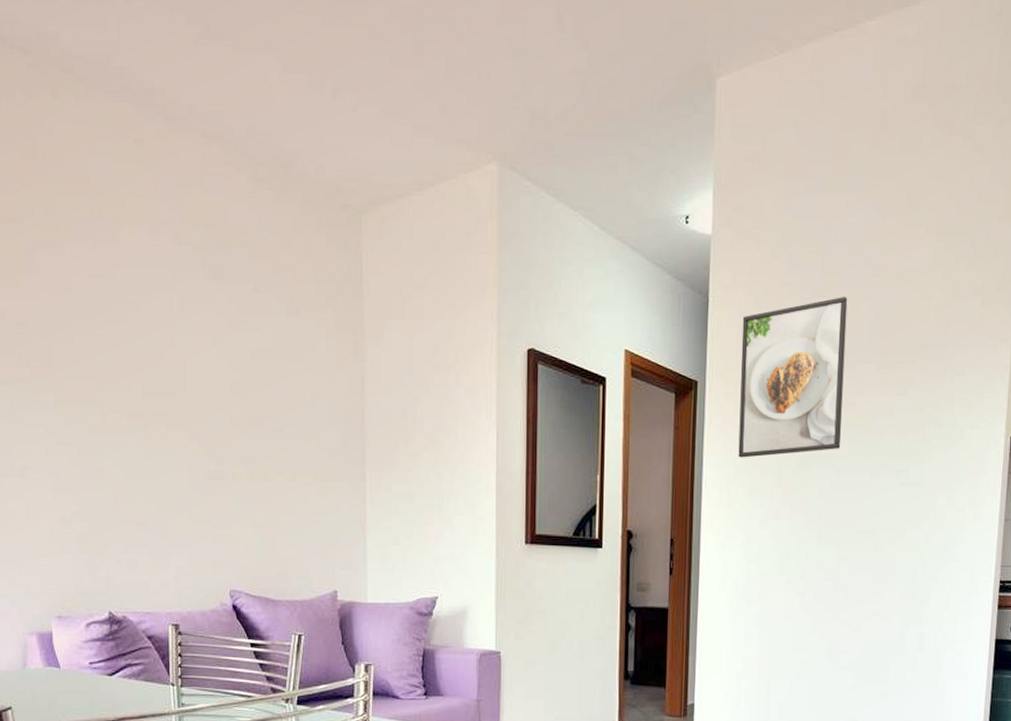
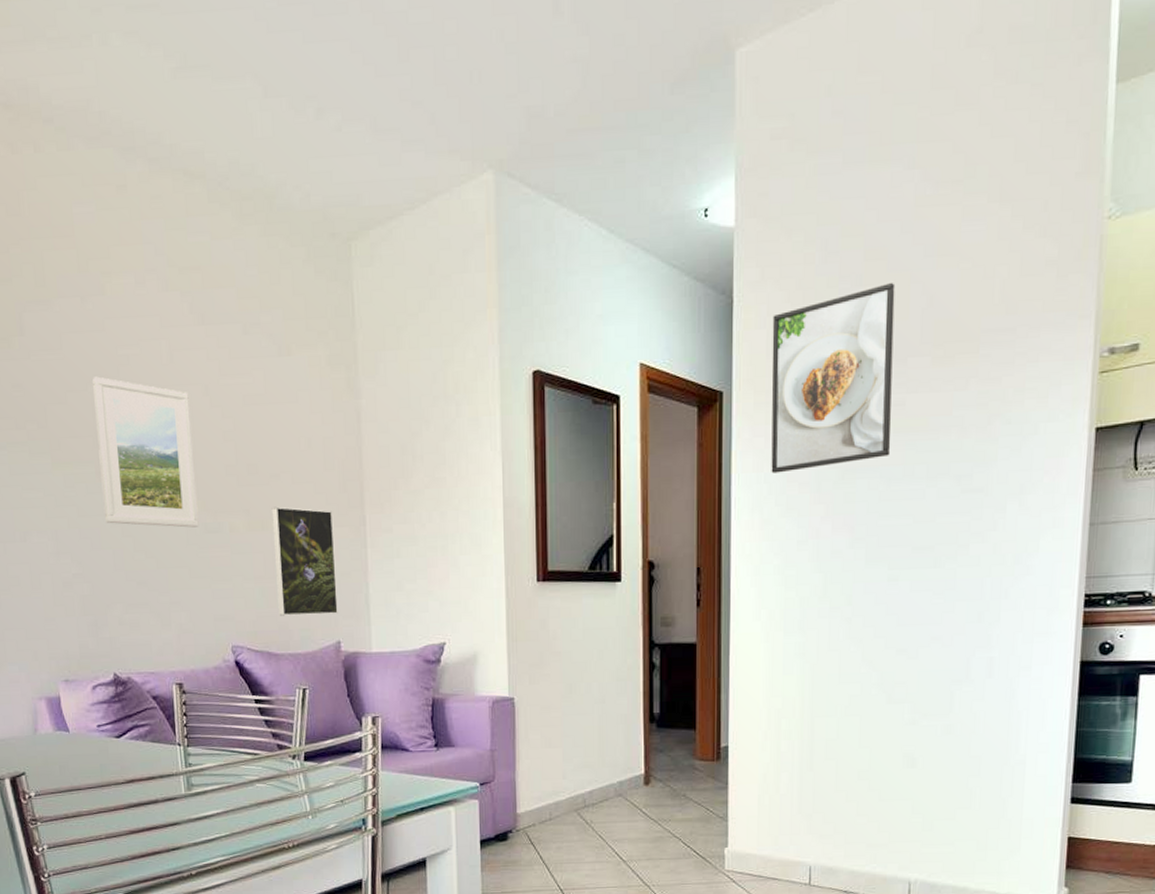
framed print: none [101,320,202,473] -> present [93,376,199,528]
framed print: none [275,458,336,564] -> present [271,506,338,616]

